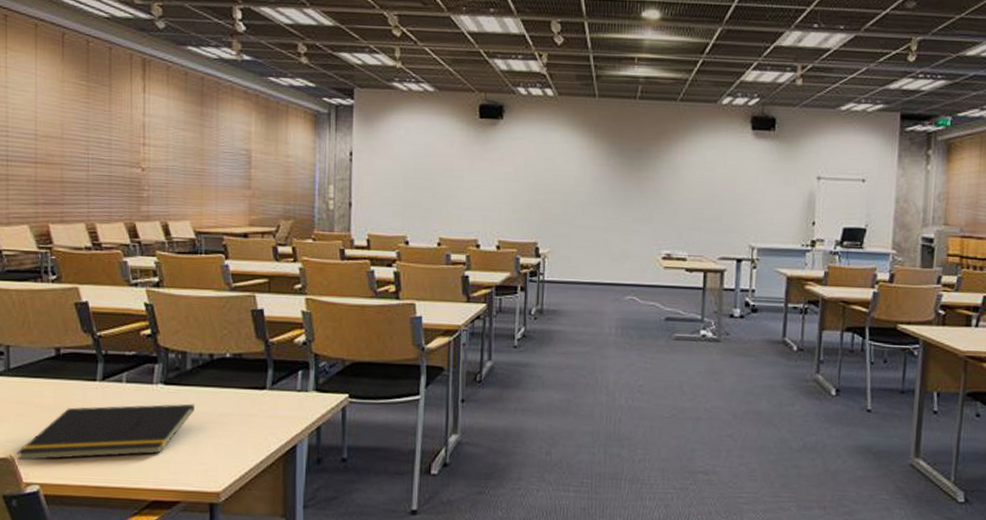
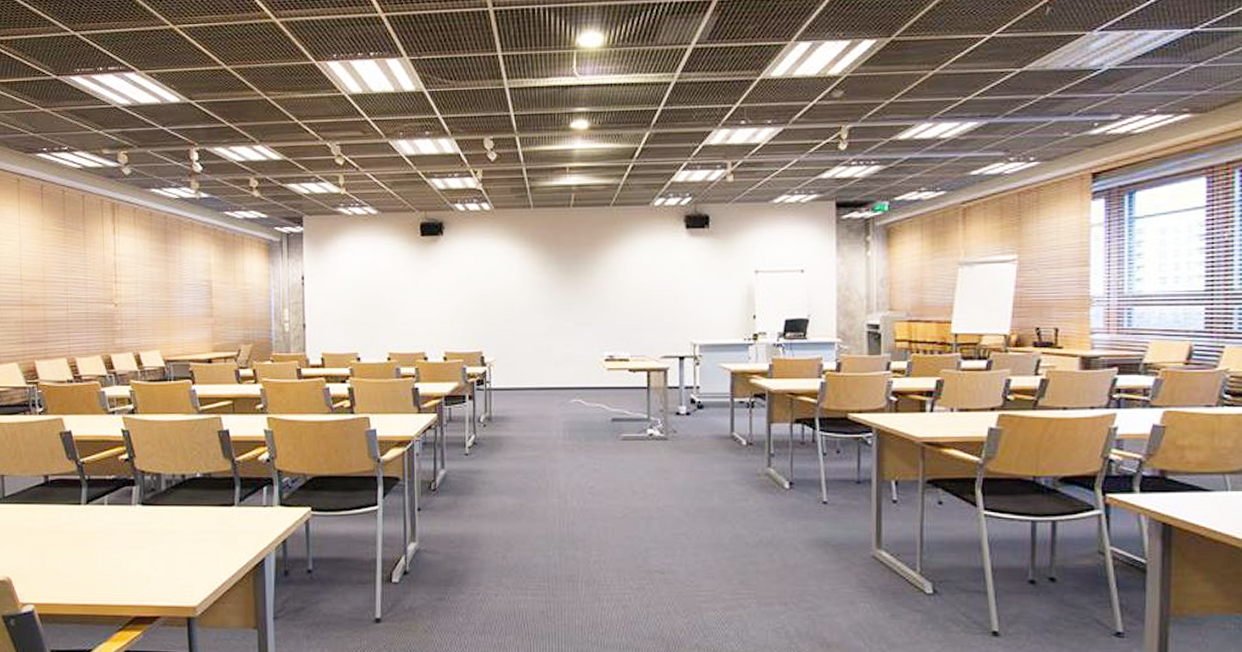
notepad: present [17,403,195,460] -> none [13,522,170,582]

